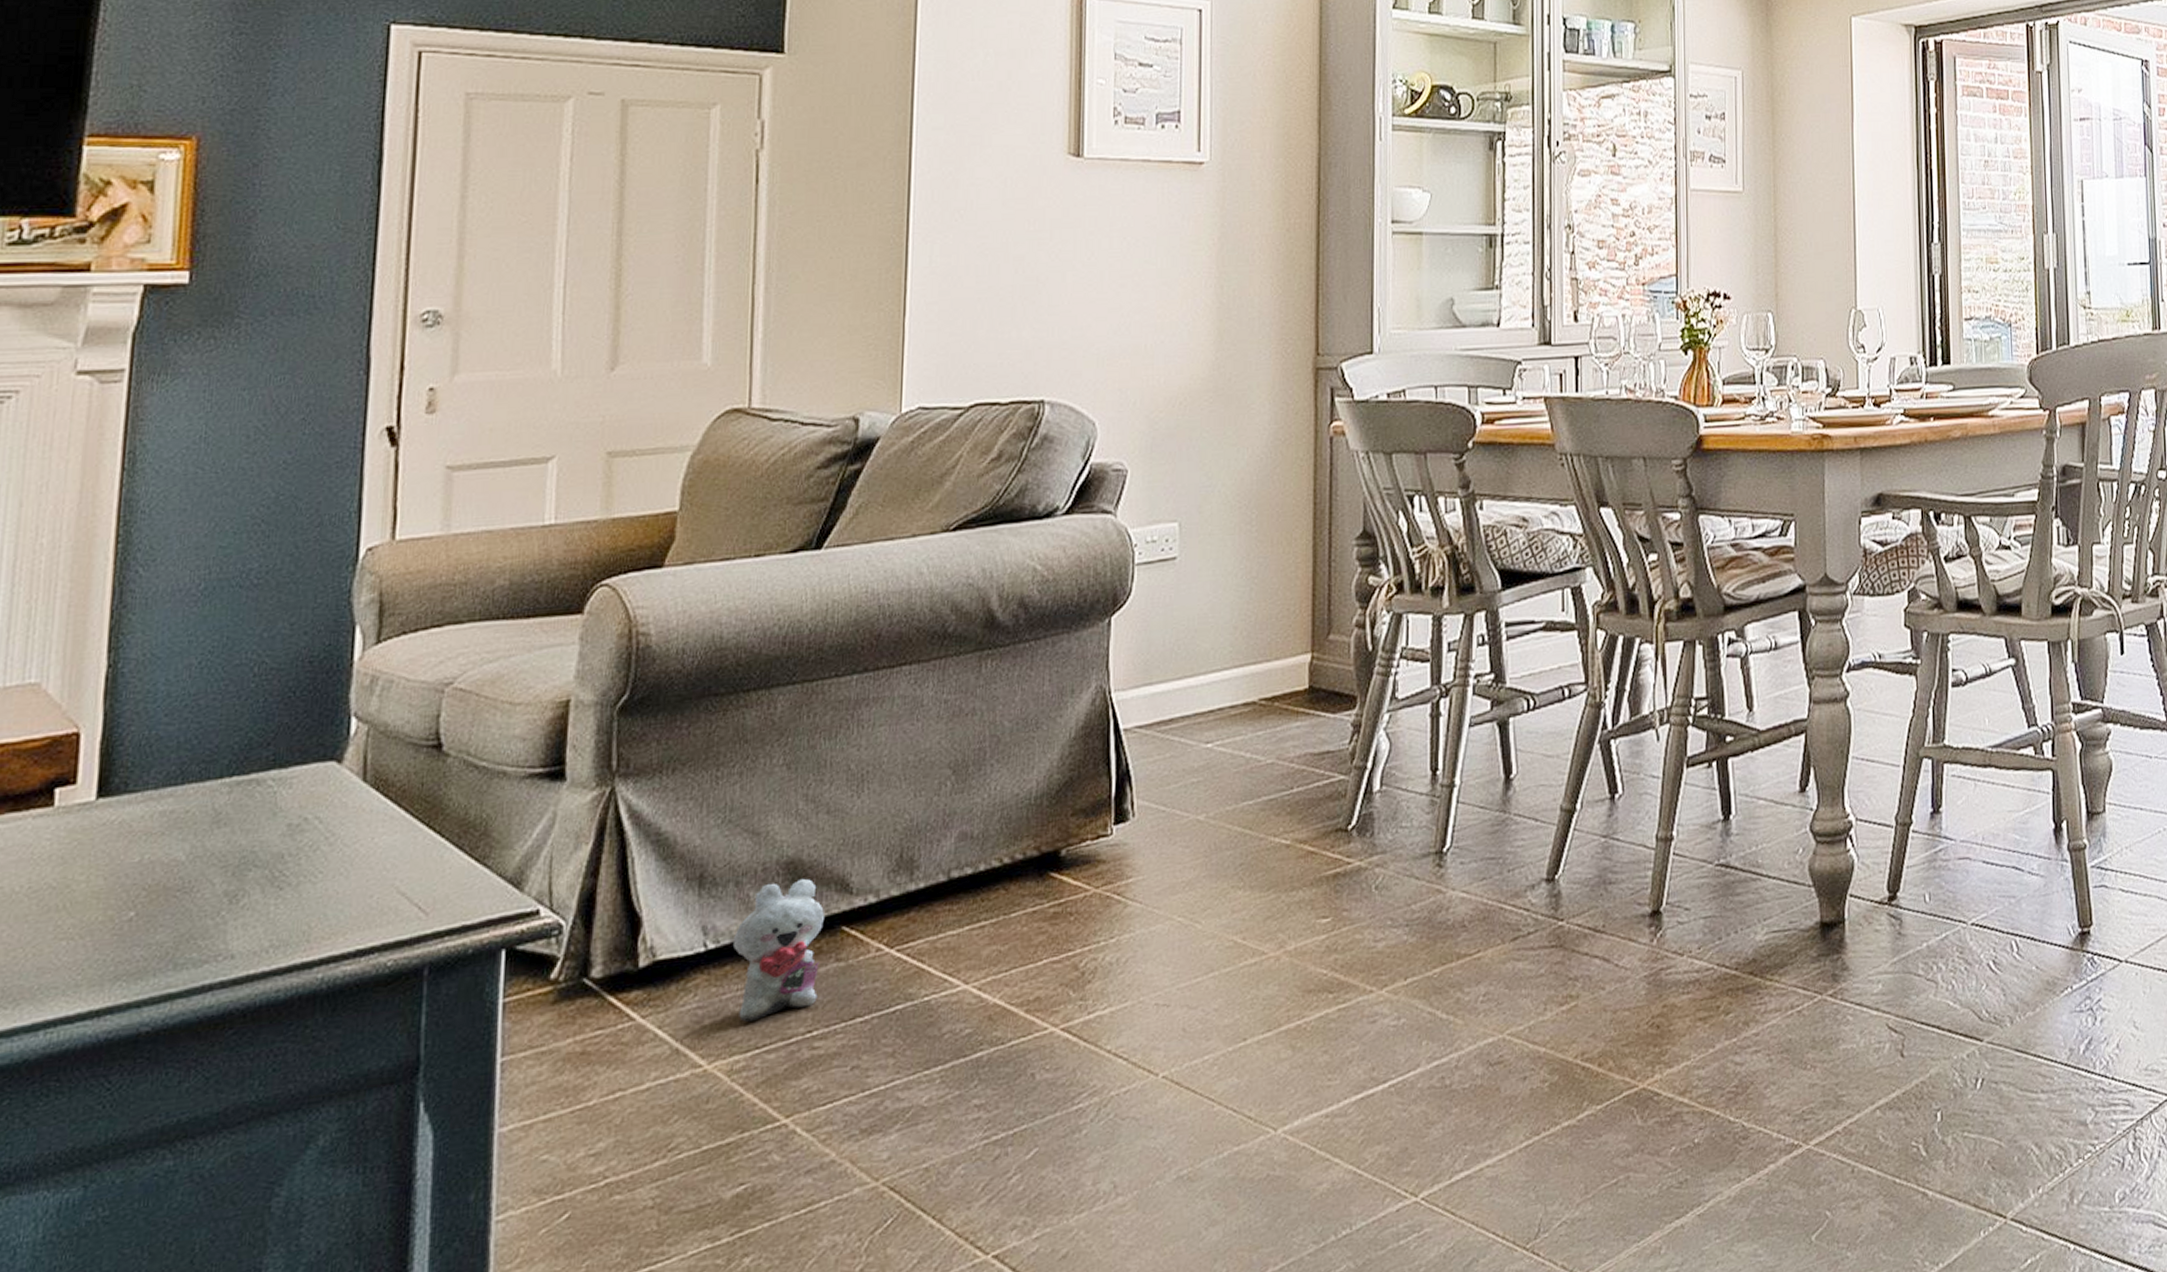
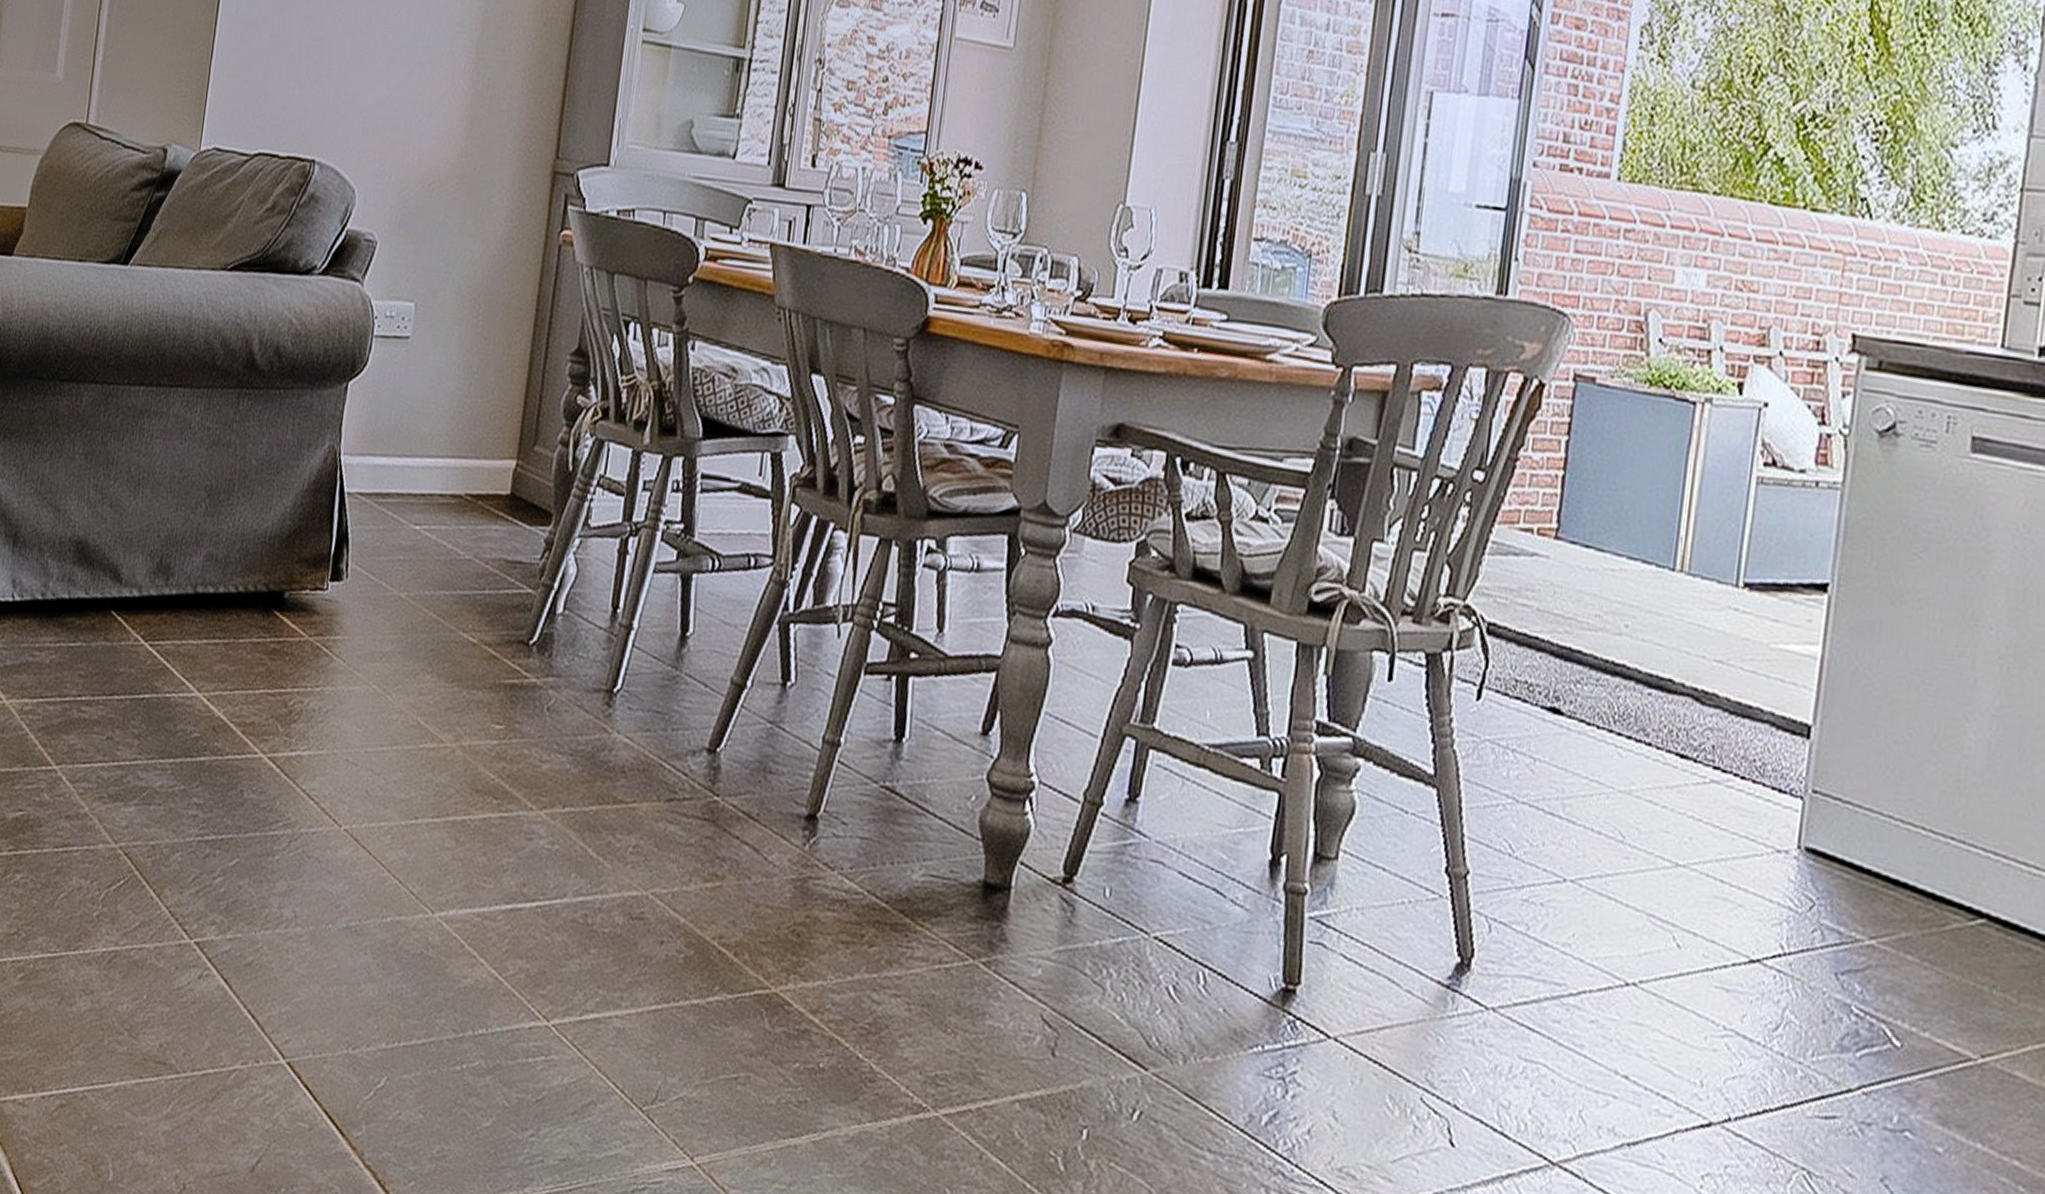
plush toy: present [734,878,824,1022] -> none [31,556,100,674]

